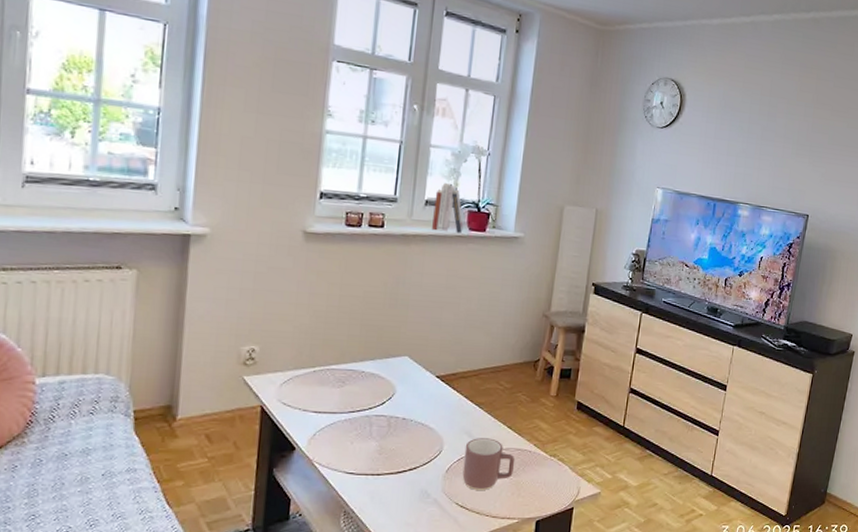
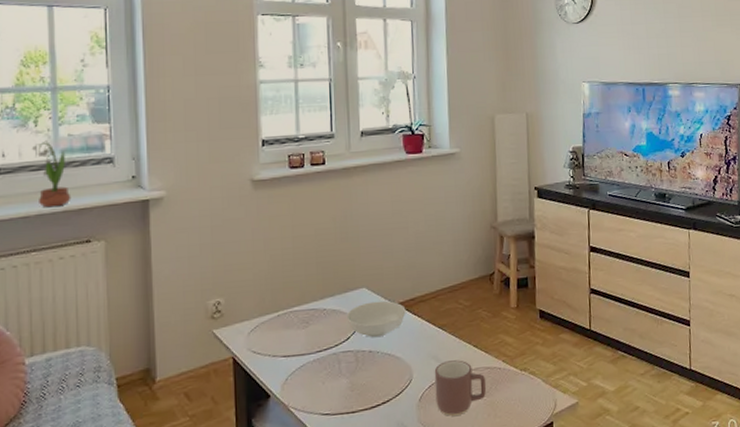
potted flower: none [66,154,105,227] -> present [32,140,71,208]
bowl: none [384,371,446,407] -> present [346,300,406,338]
books: present [432,182,464,234] -> none [369,111,401,160]

